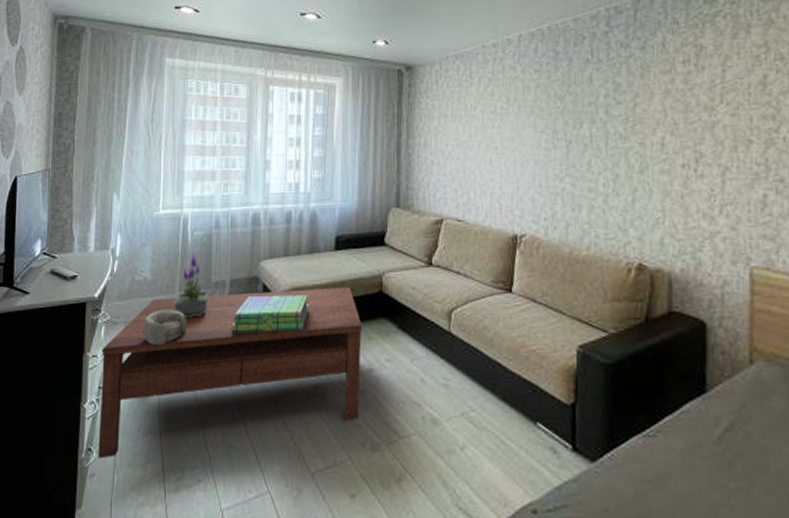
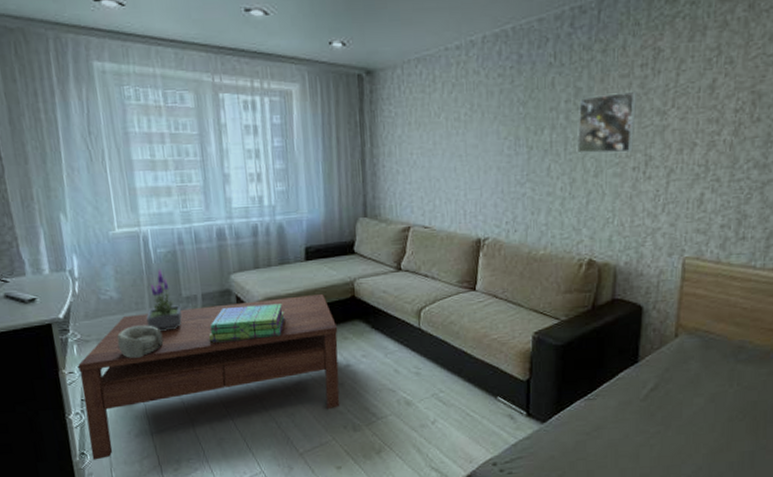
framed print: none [618,86,682,150] -> present [576,91,638,155]

